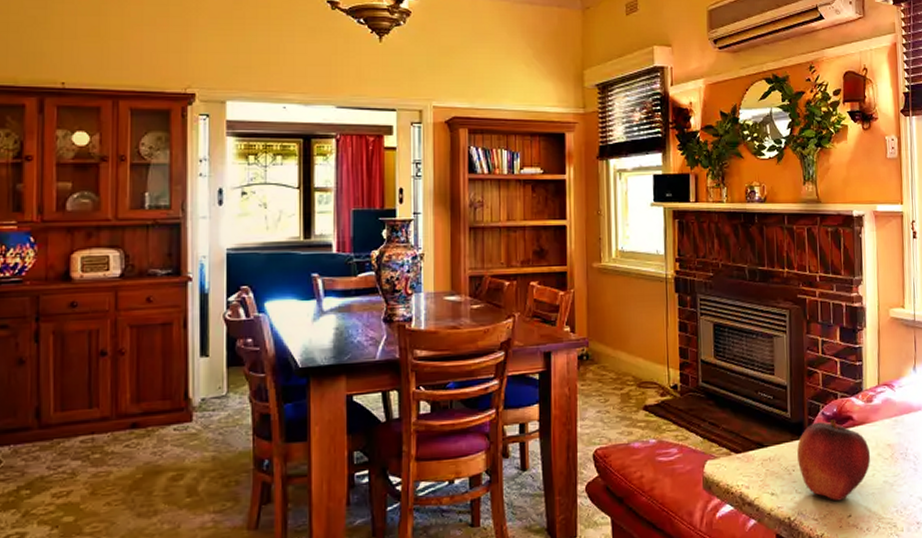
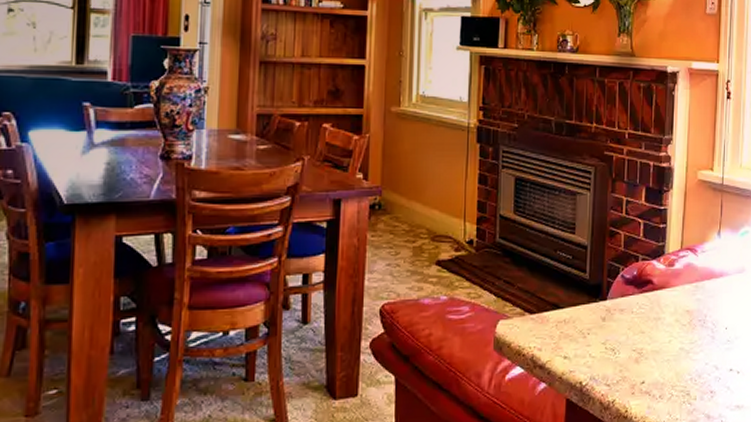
fruit: present [797,419,871,501] -> none [593,283,669,367]

